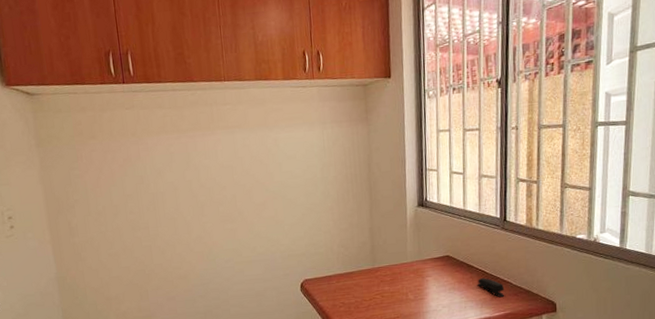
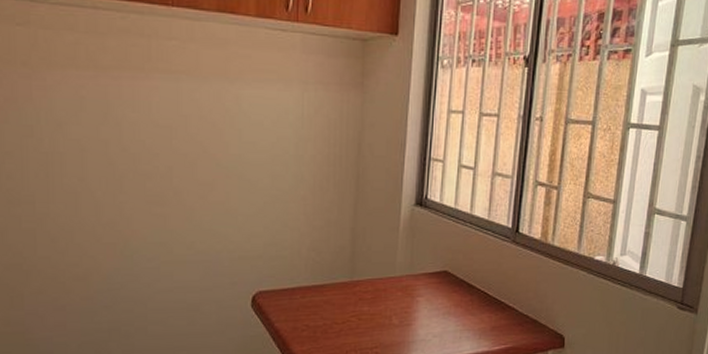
stapler: present [477,278,505,297] -> none [477,302,509,327]

